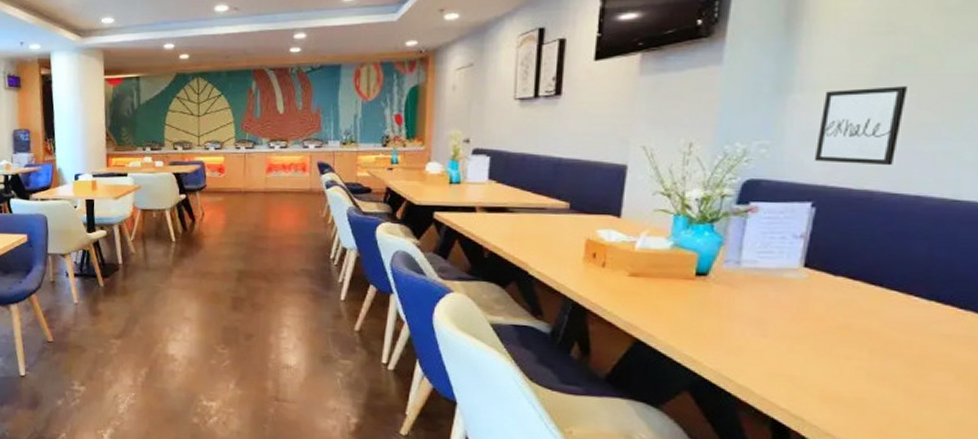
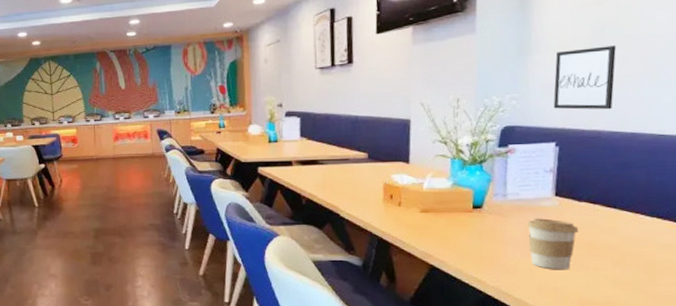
coffee cup: none [762,292,831,357] -> present [527,218,579,270]

